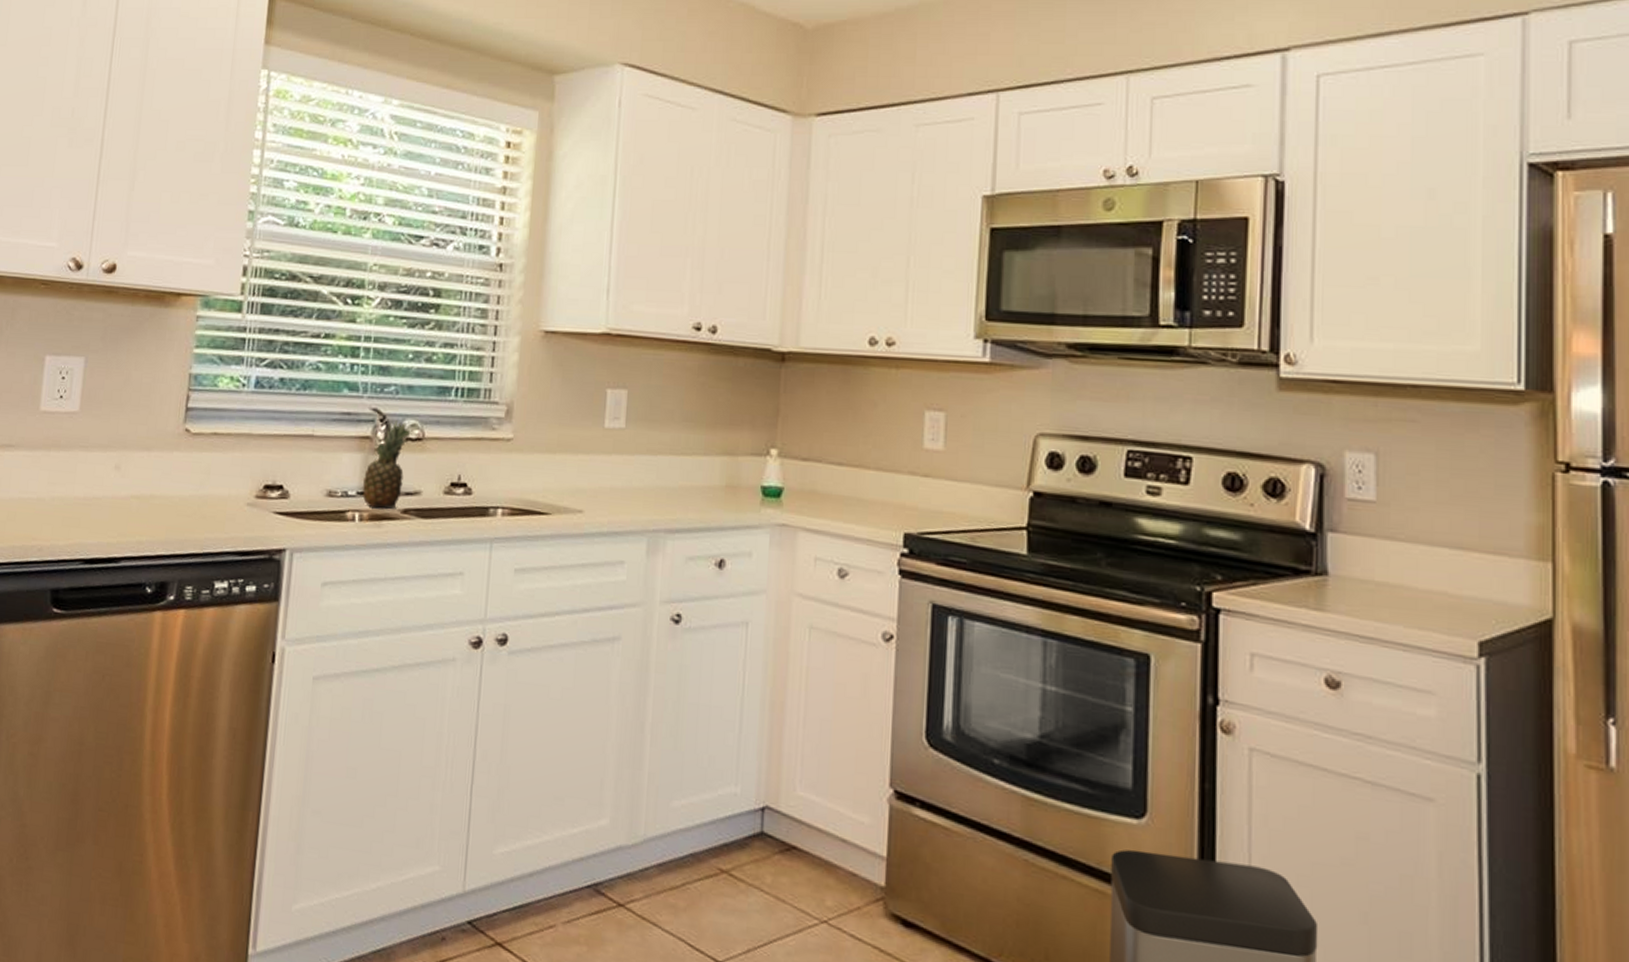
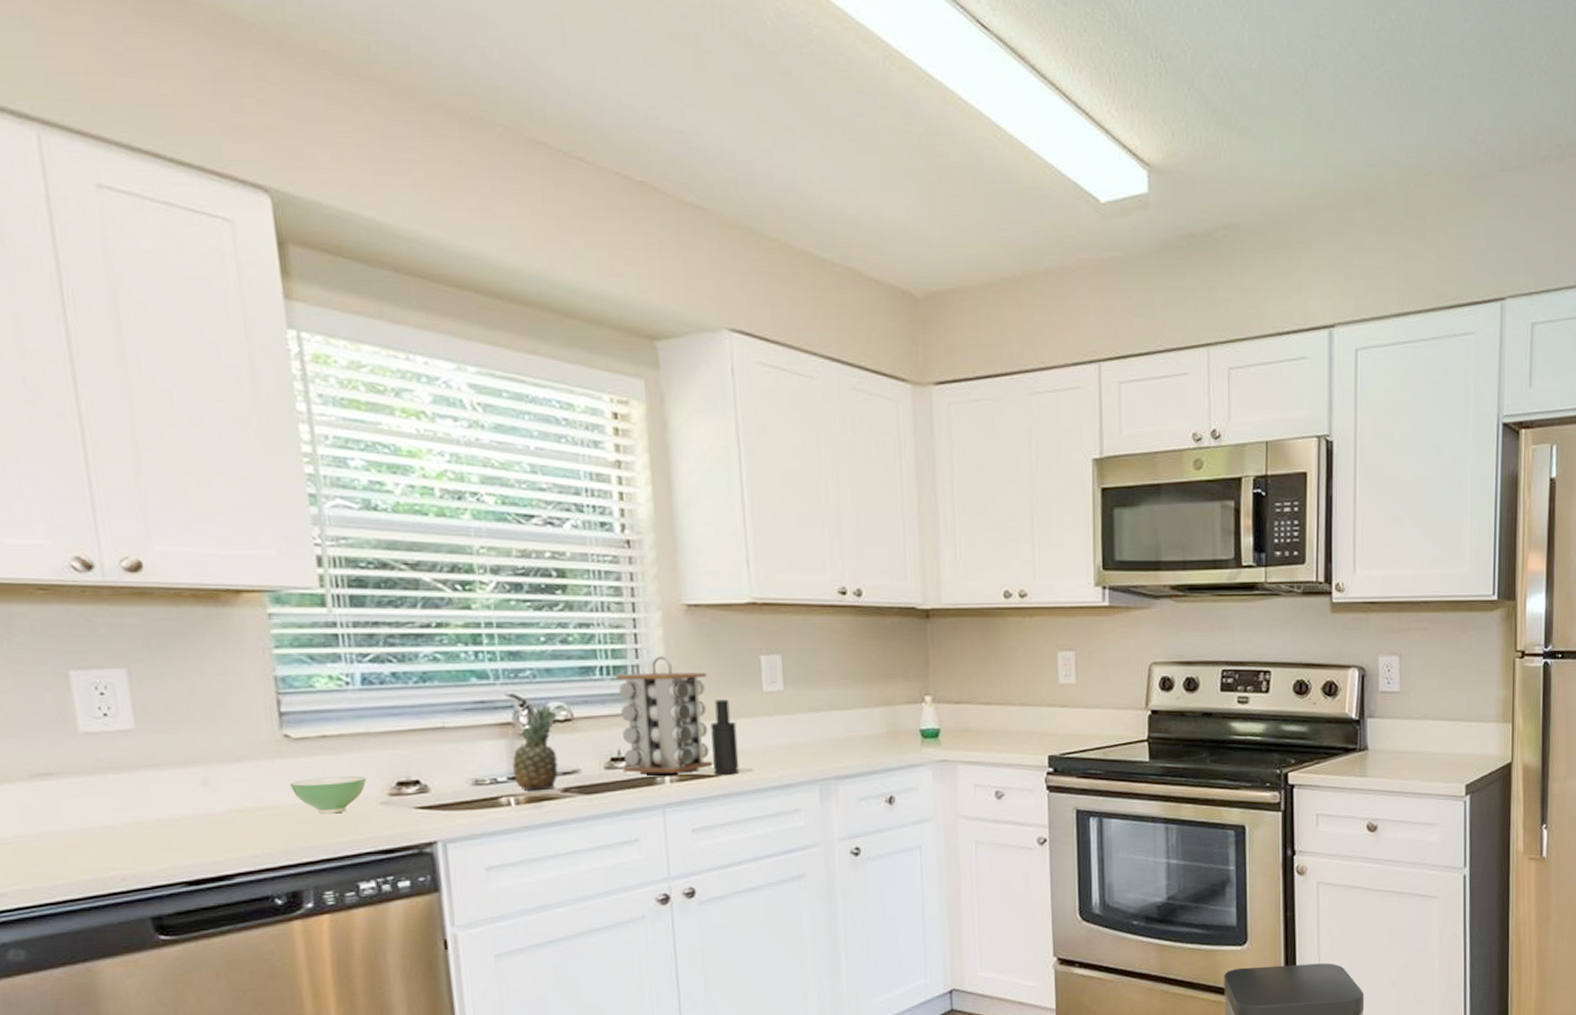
bowl: none [179,473,241,510] -> present [289,775,367,814]
spice rack: none [460,382,553,507] -> present [616,656,712,775]
soap dispenser: none [545,432,574,514] -> present [710,699,740,775]

